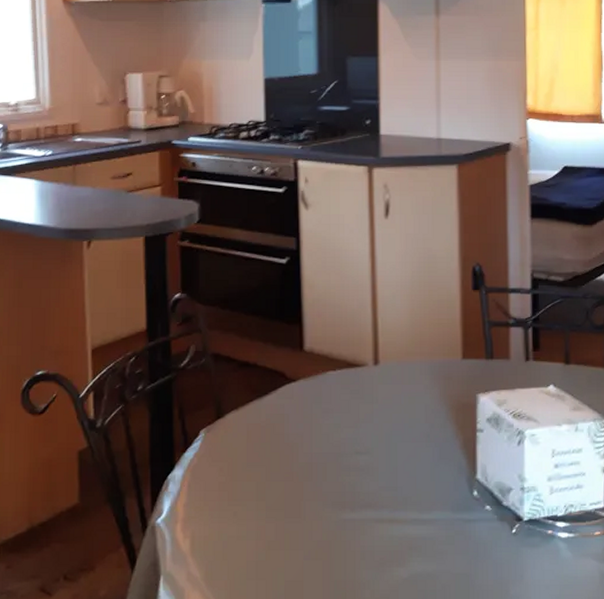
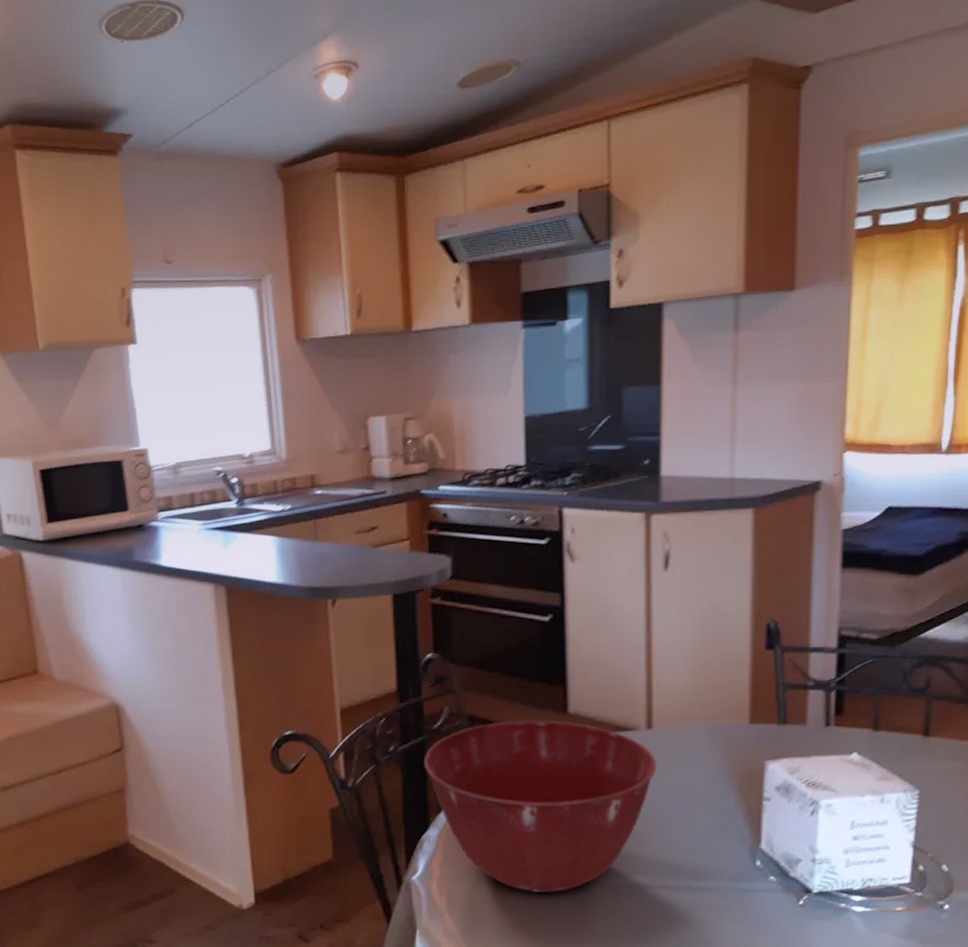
mixing bowl: none [170,357,384,531] -> present [424,720,657,893]

